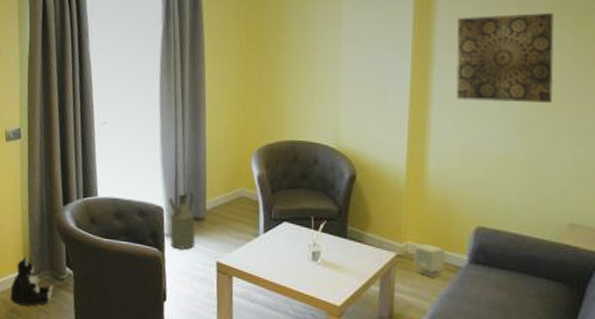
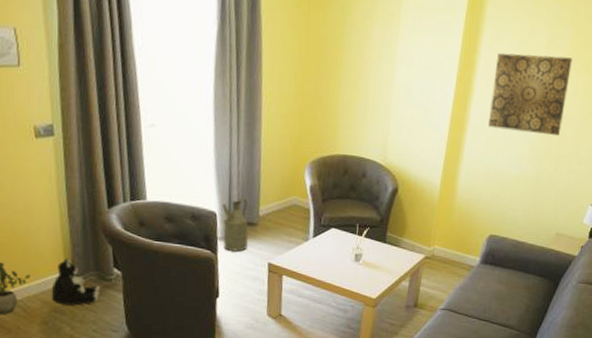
speaker: present [413,244,445,278] -> none [437,248,463,275]

